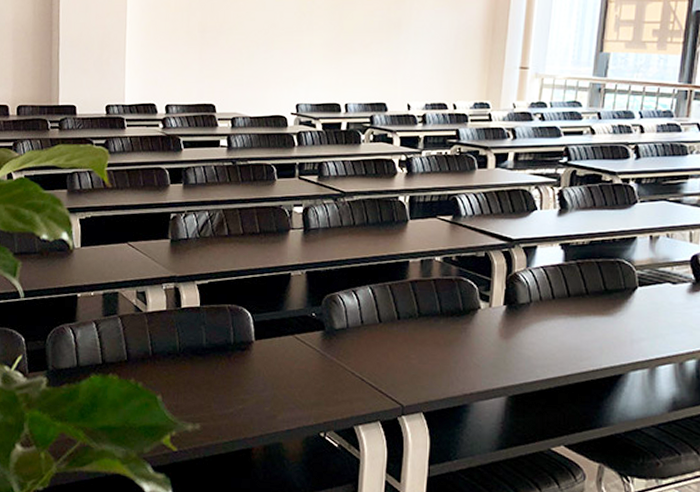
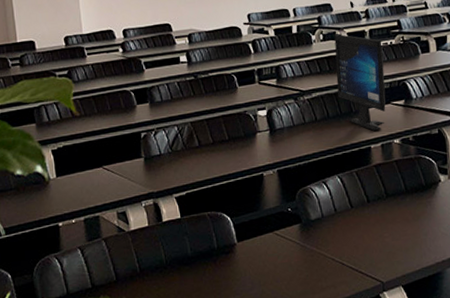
computer monitor: none [381,136,436,244] -> present [334,34,386,131]

